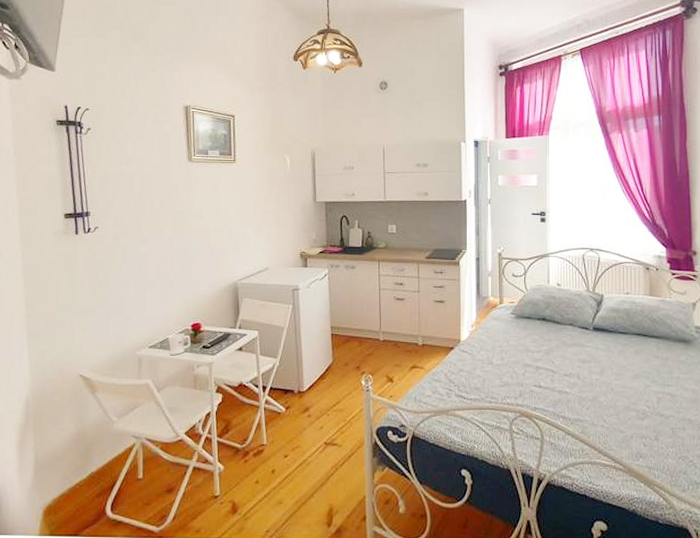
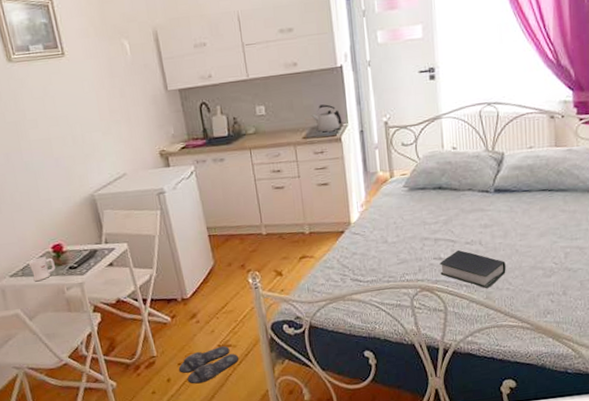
slippers: none [285,444,342,479] -> present [179,345,238,384]
kettle: none [435,231,461,255] -> present [311,104,342,132]
book: none [539,380,601,423] -> present [439,249,506,289]

